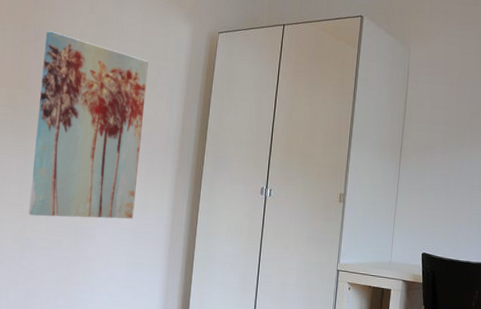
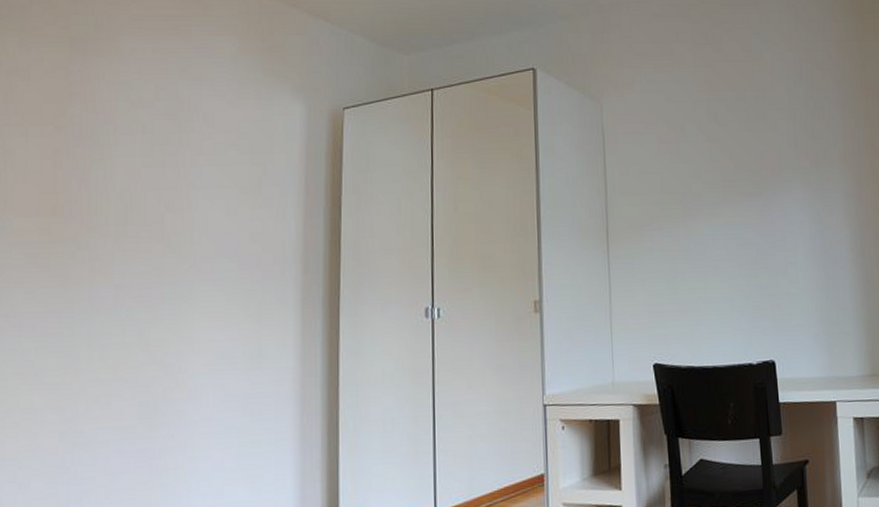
wall art: present [29,30,149,219] -> none [81,130,247,397]

